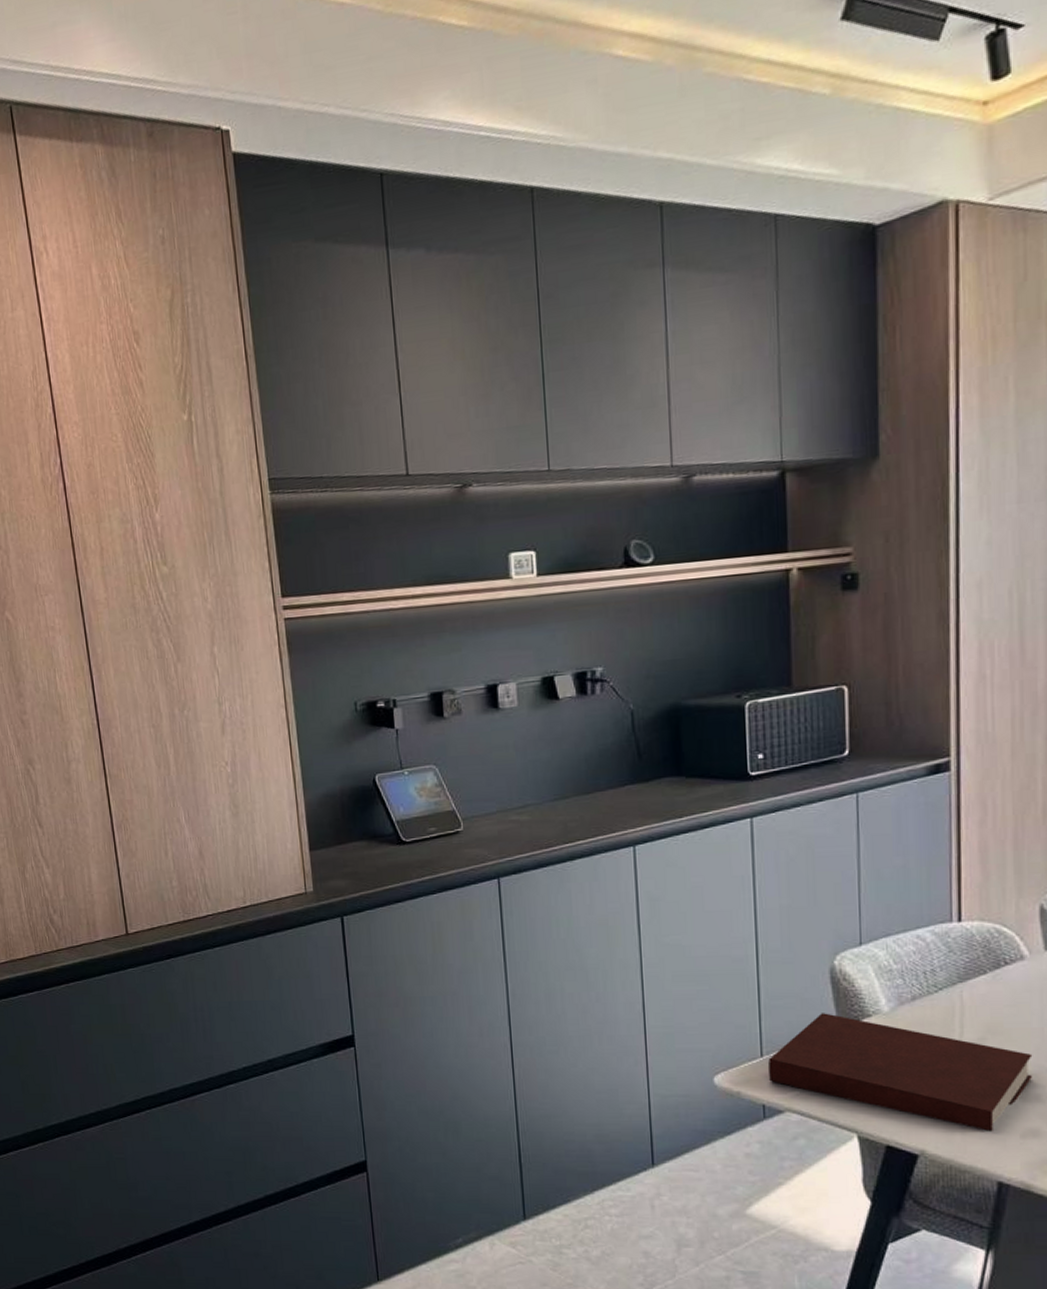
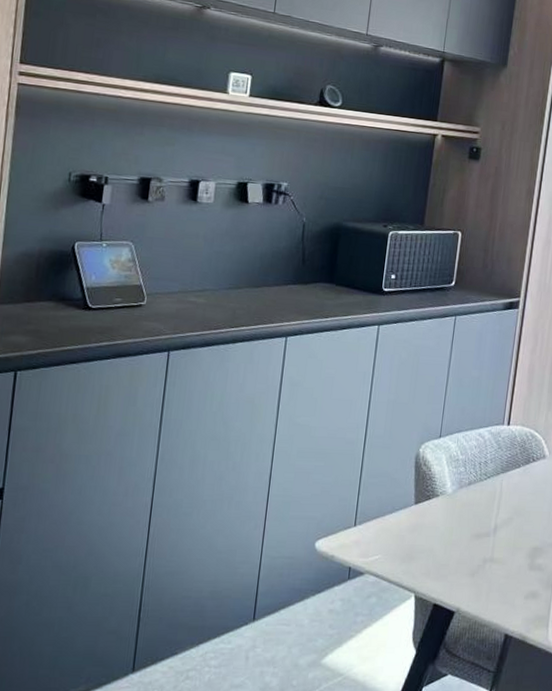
notebook: present [767,1013,1033,1131] -> none [357,491,541,593]

